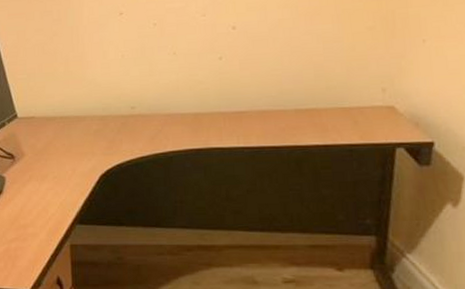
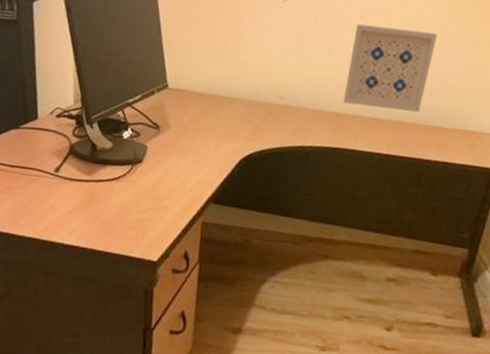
wall art: none [198,13,291,102] -> present [343,24,438,113]

